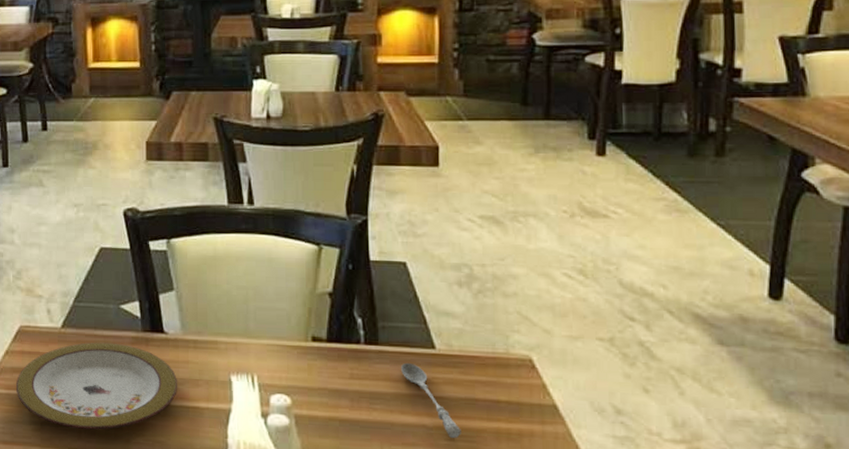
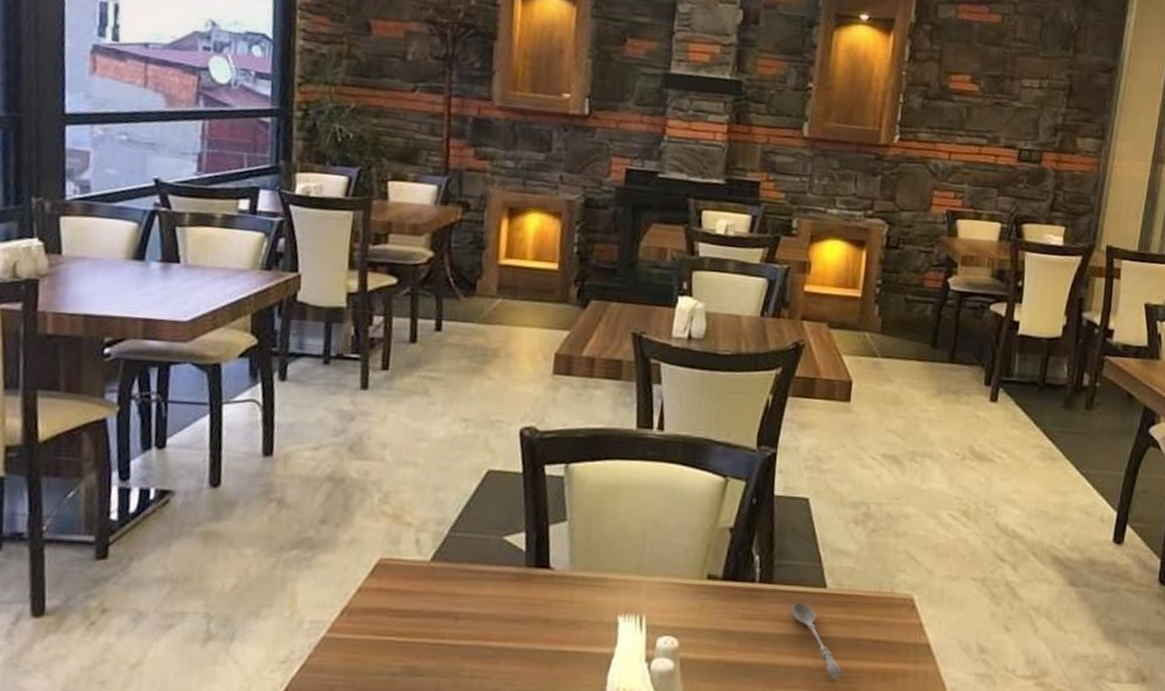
plate: present [16,342,177,430] -> none [366,578,559,680]

